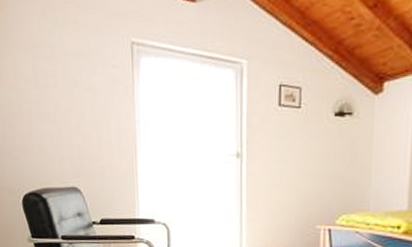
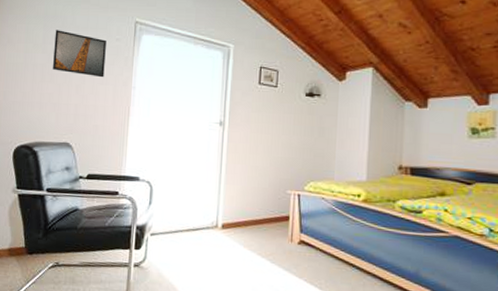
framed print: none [45,60,104,112] -> present [53,30,106,78]

